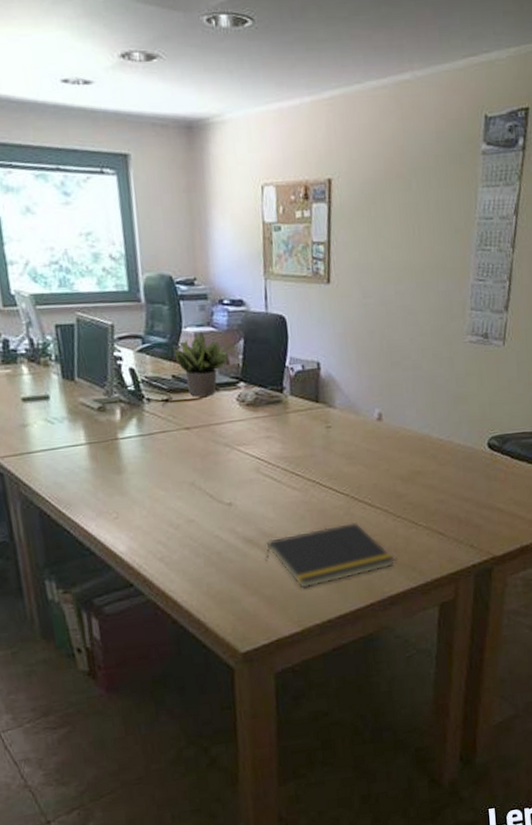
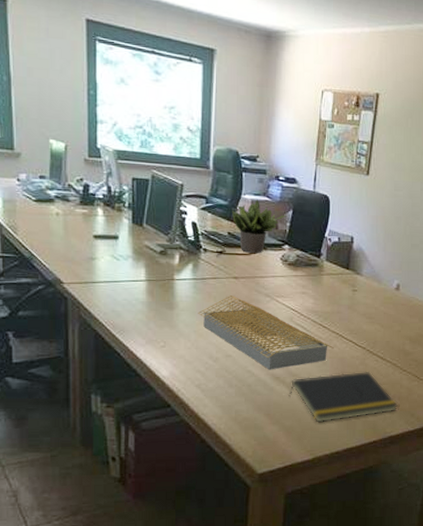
architectural model: none [149,450,312,533] -> present [197,296,334,370]

